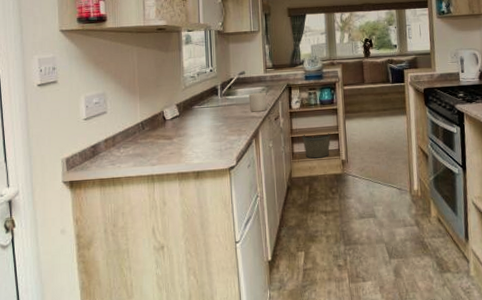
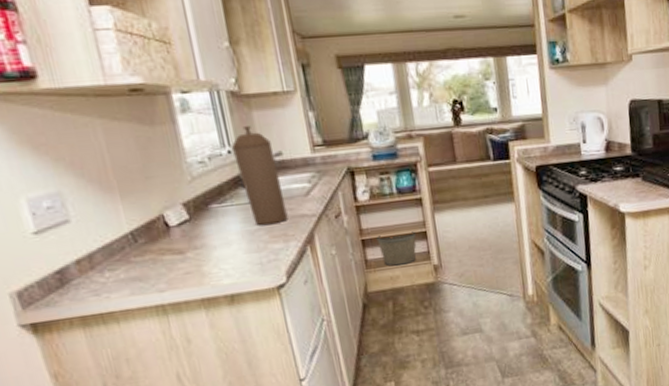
canister: none [212,54,243,123] -> present [231,126,288,226]
mug: present [248,92,267,112] -> none [292,180,322,209]

